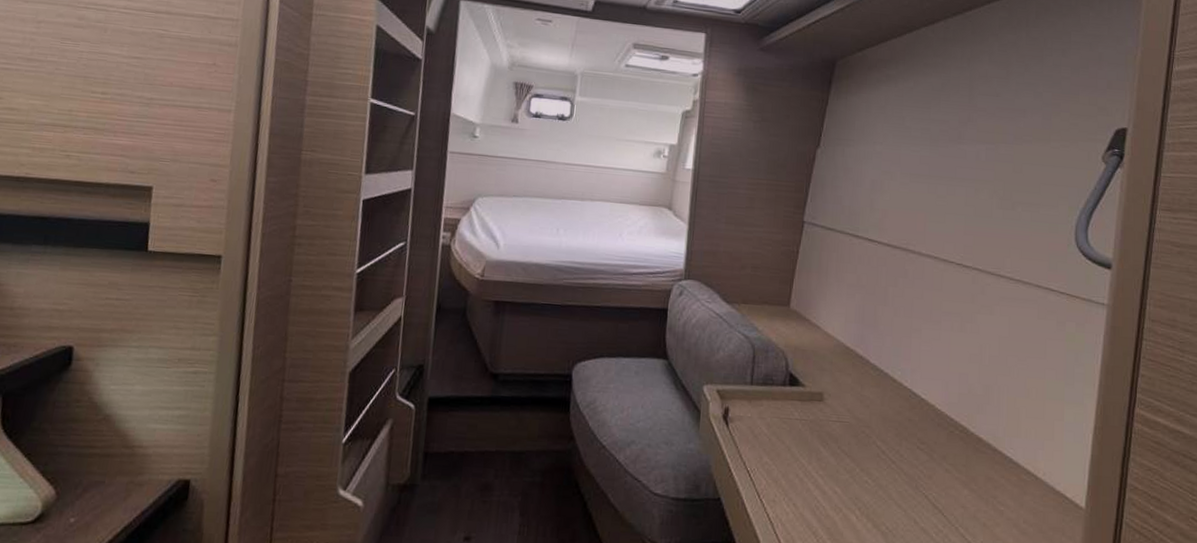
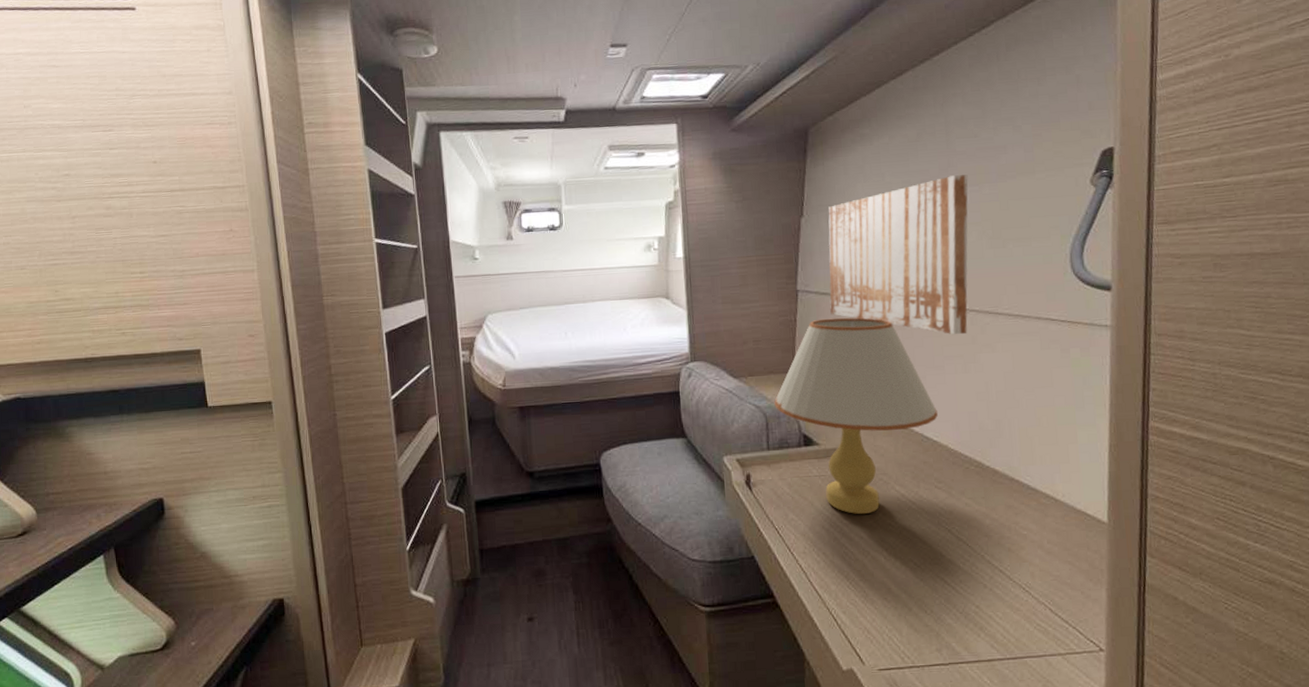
table lamp: none [764,254,929,467] -> present [774,317,938,514]
wall art: none [834,130,986,292] -> present [828,175,968,335]

